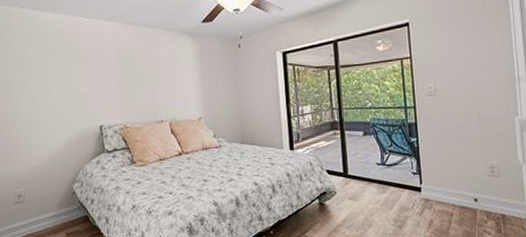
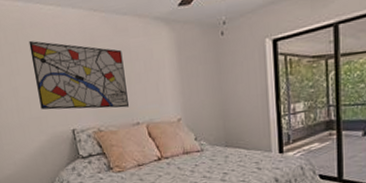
wall art: none [67,47,154,108] -> present [28,41,129,110]

